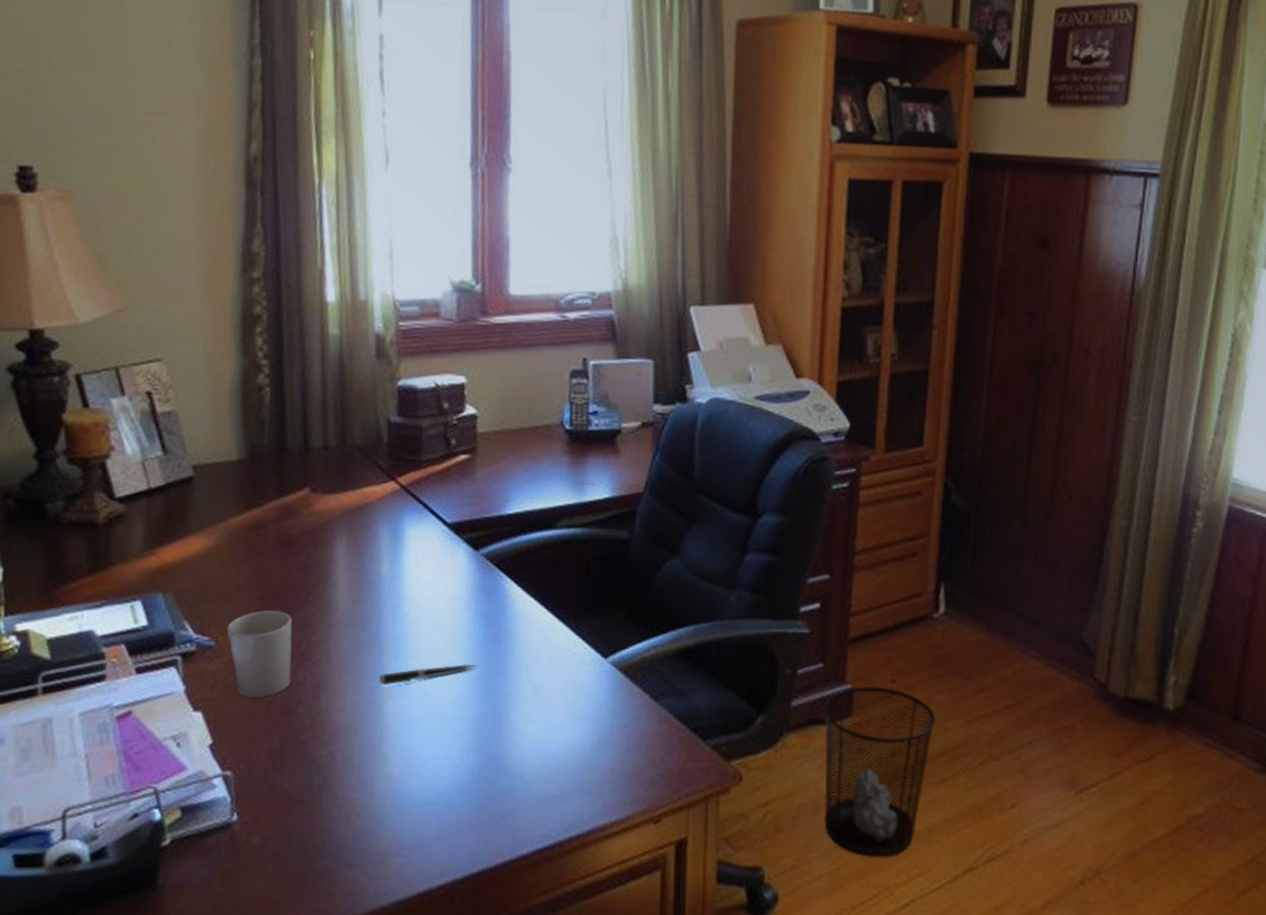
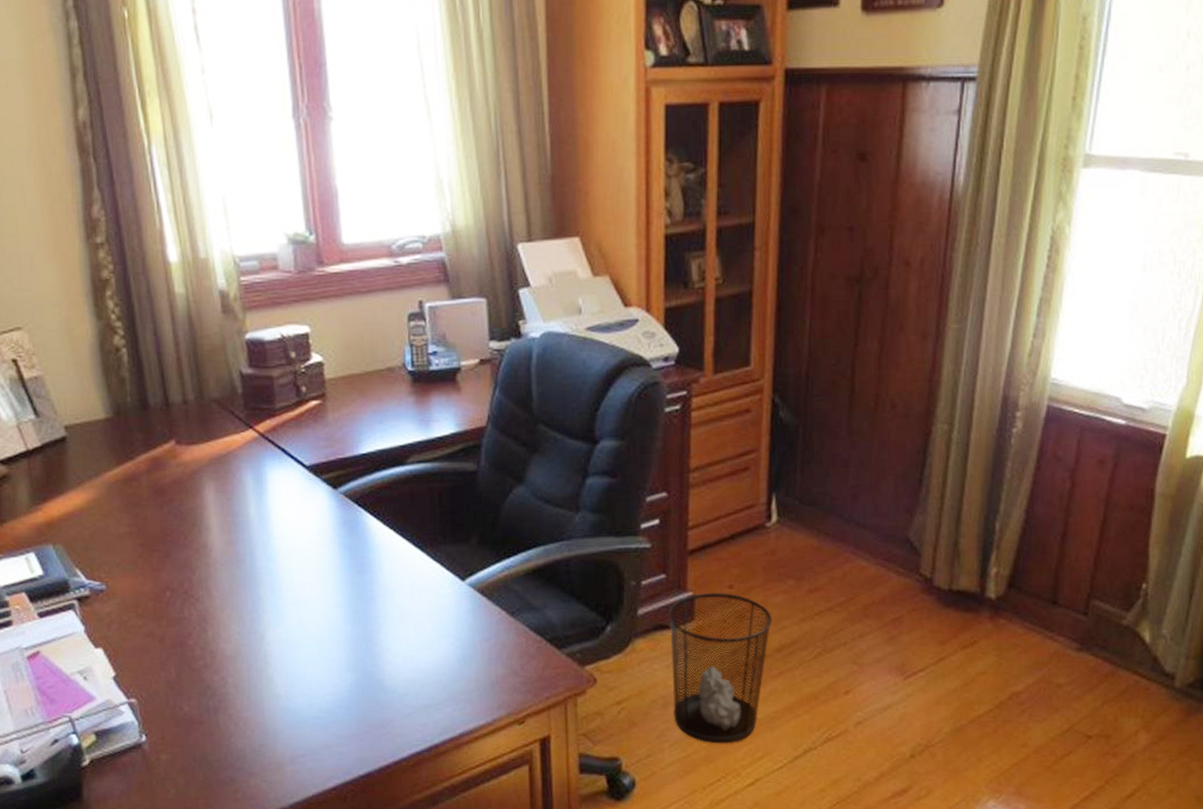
mug: present [227,610,293,698] -> none [115,555,179,633]
pen: present [378,663,478,686] -> none [257,592,347,617]

